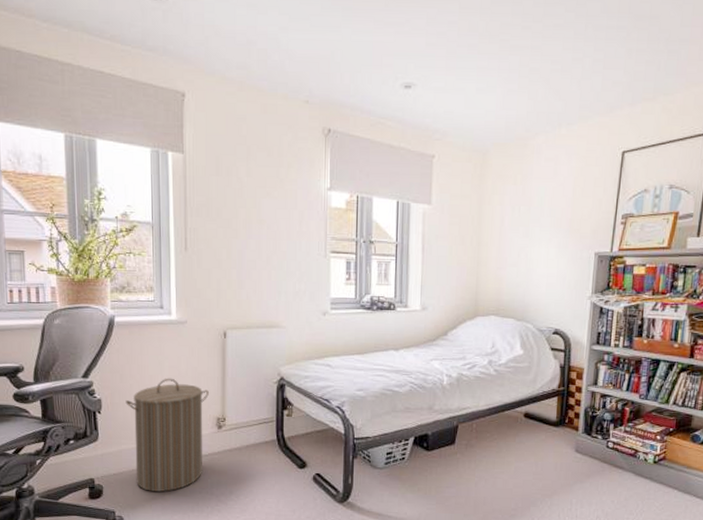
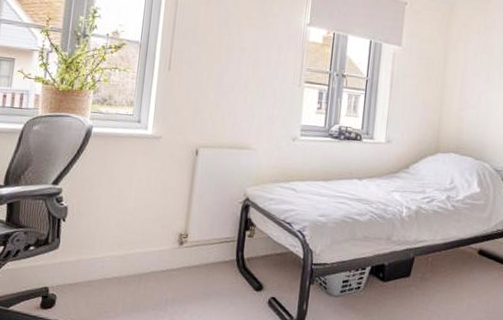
laundry hamper: present [125,378,209,492] -> none [90,190,175,306]

